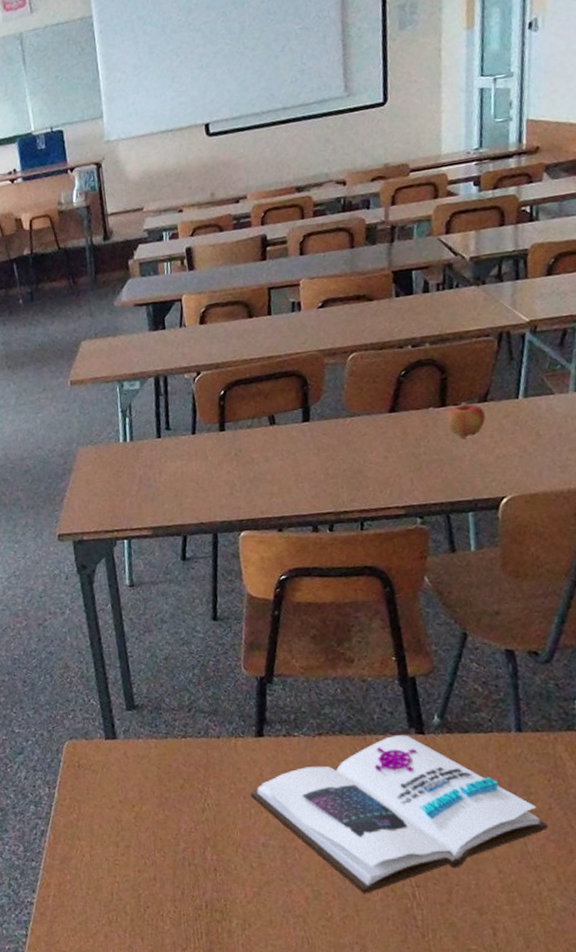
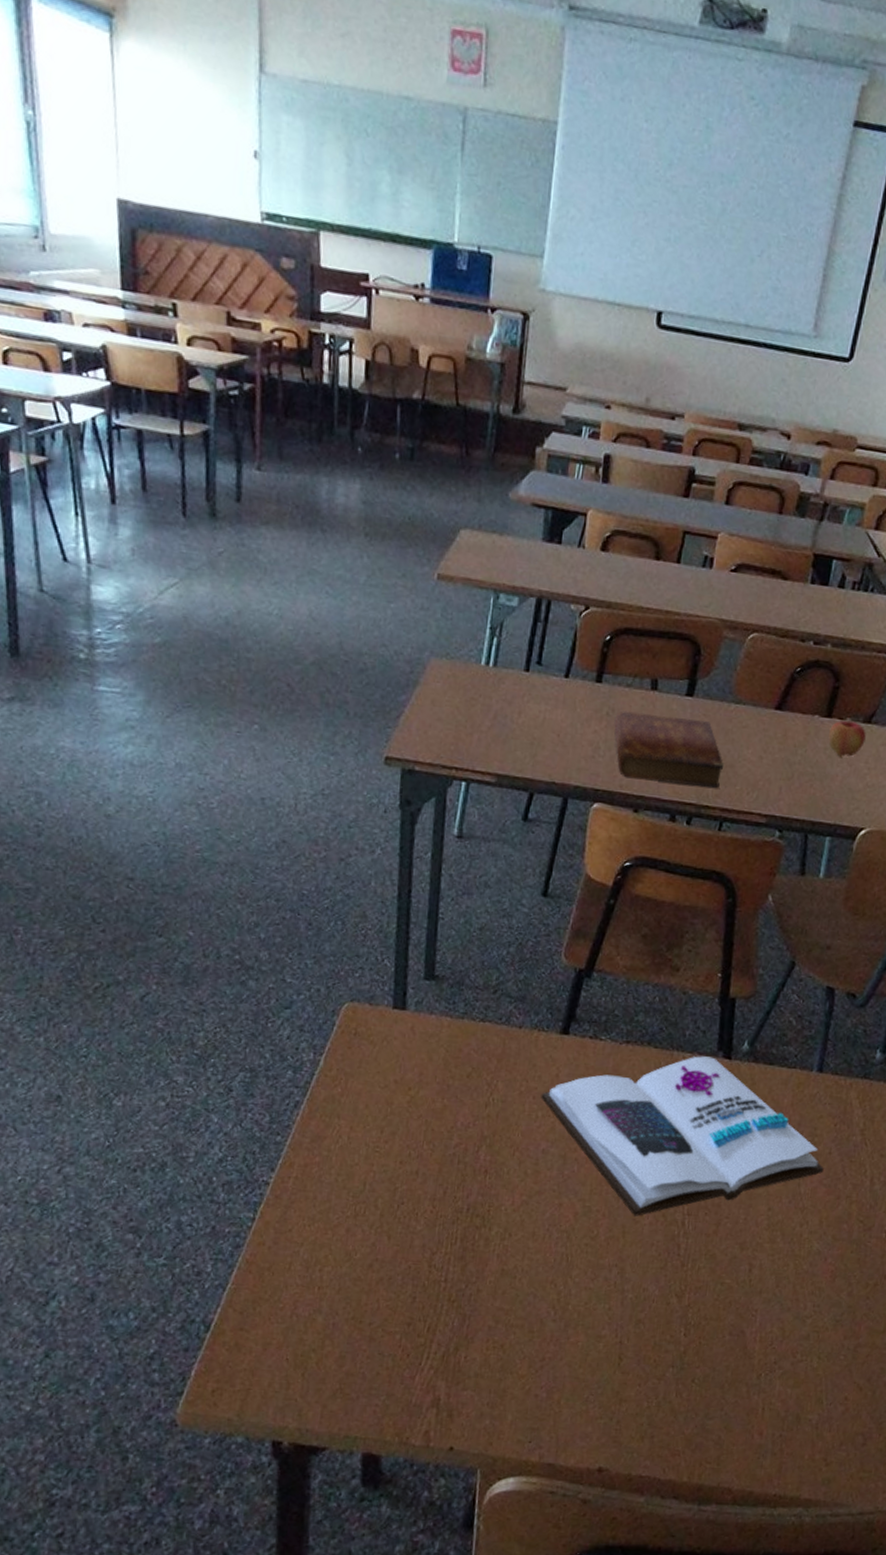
bible: none [243,438,353,504] -> present [614,710,723,788]

